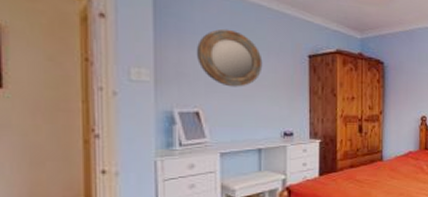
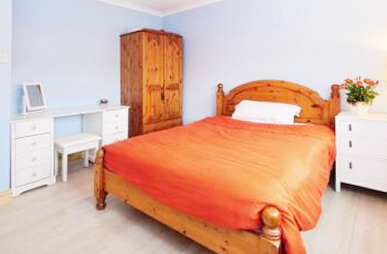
home mirror: present [196,28,263,87] -> none [39,19,85,64]

